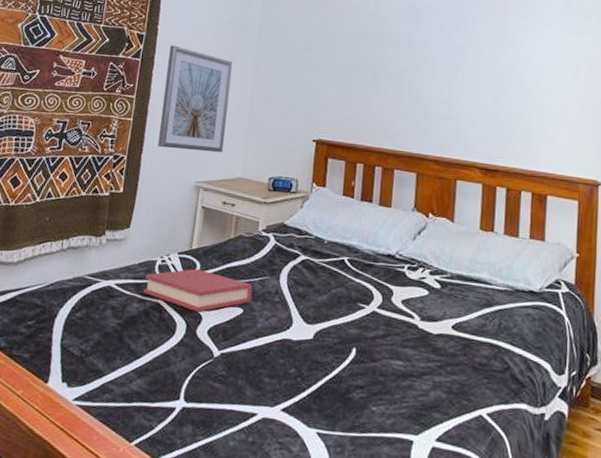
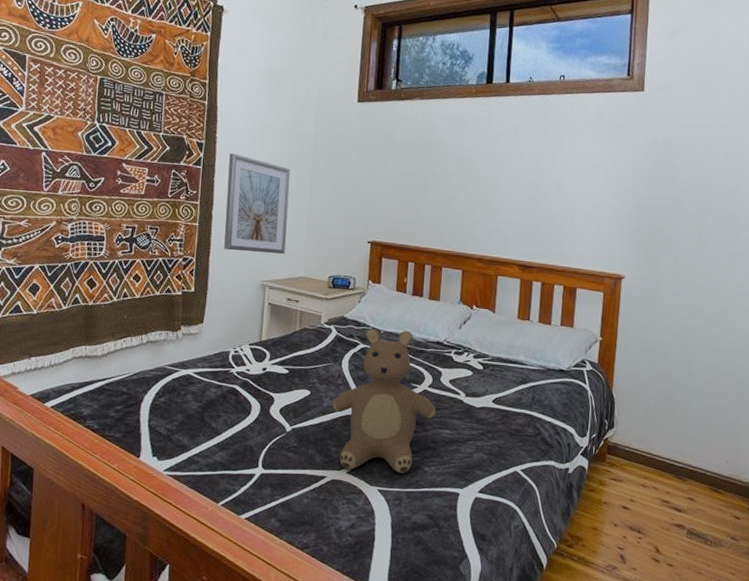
hardback book: present [143,268,253,312] -> none [220,357,318,394]
teddy bear: none [267,237,386,413] -> present [332,328,436,473]

